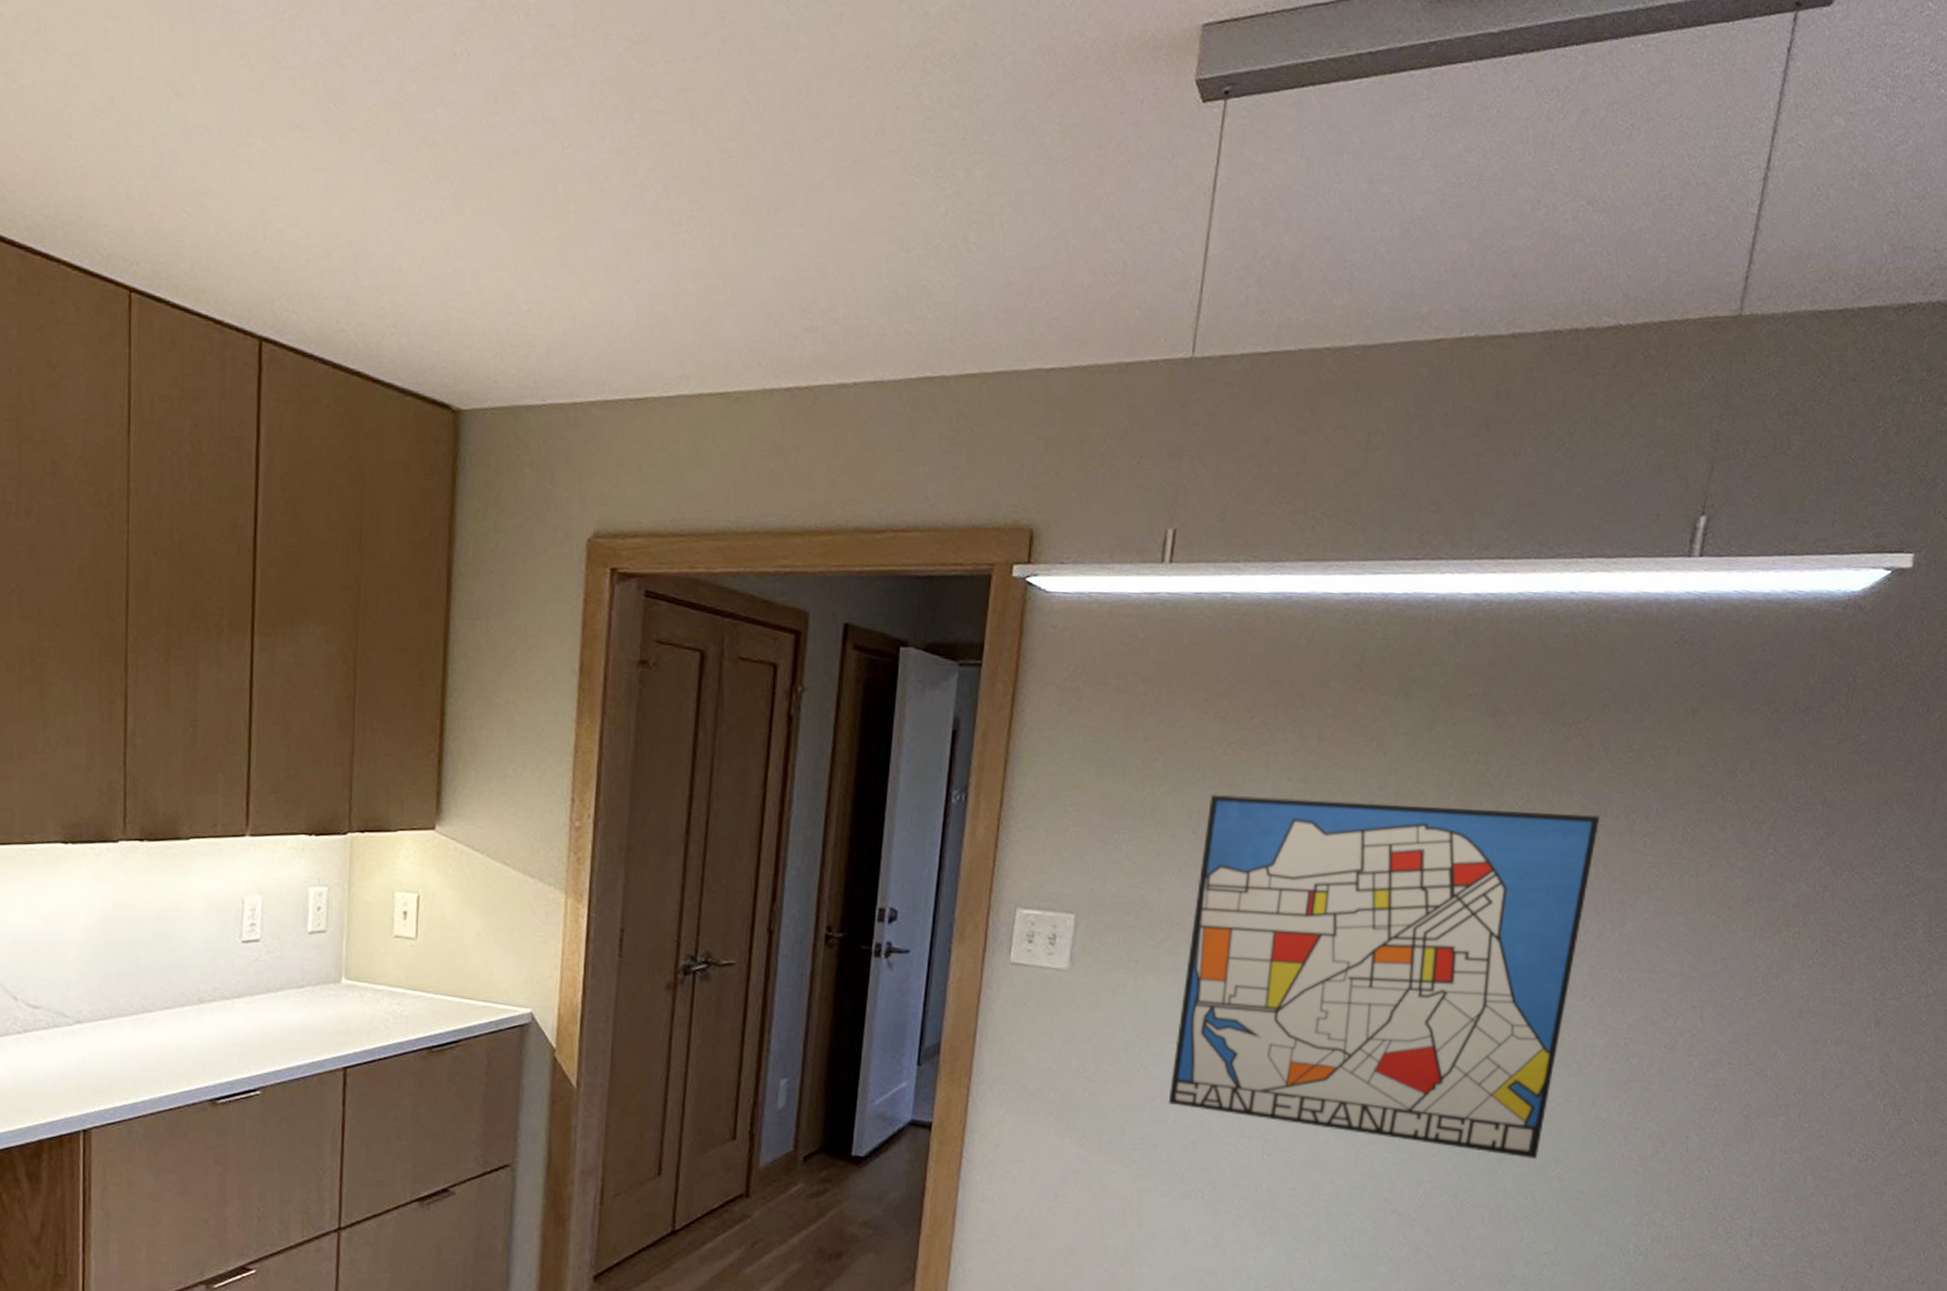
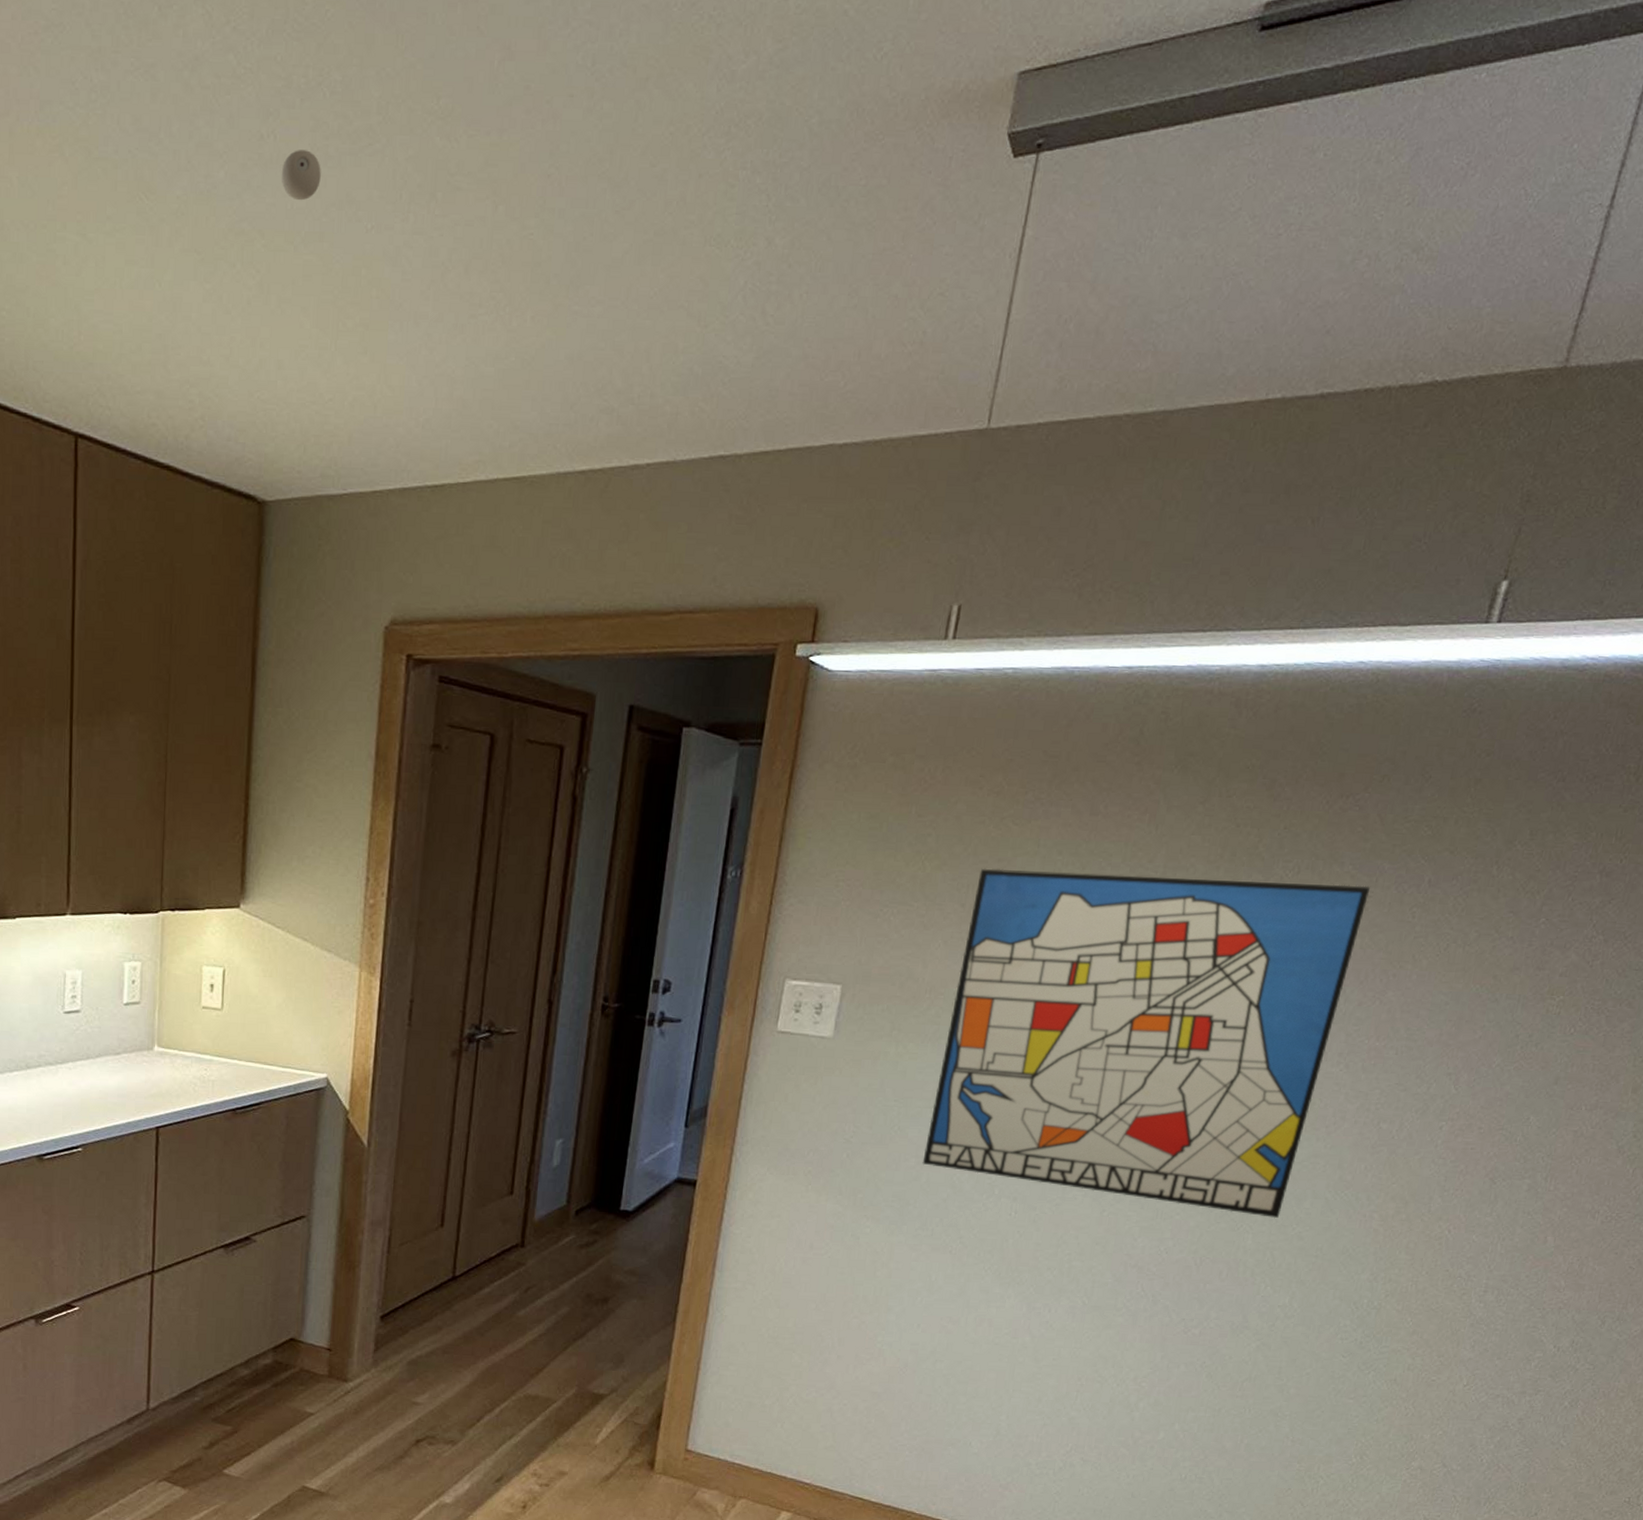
eyeball: none [475,67,516,117] -> present [281,150,321,201]

